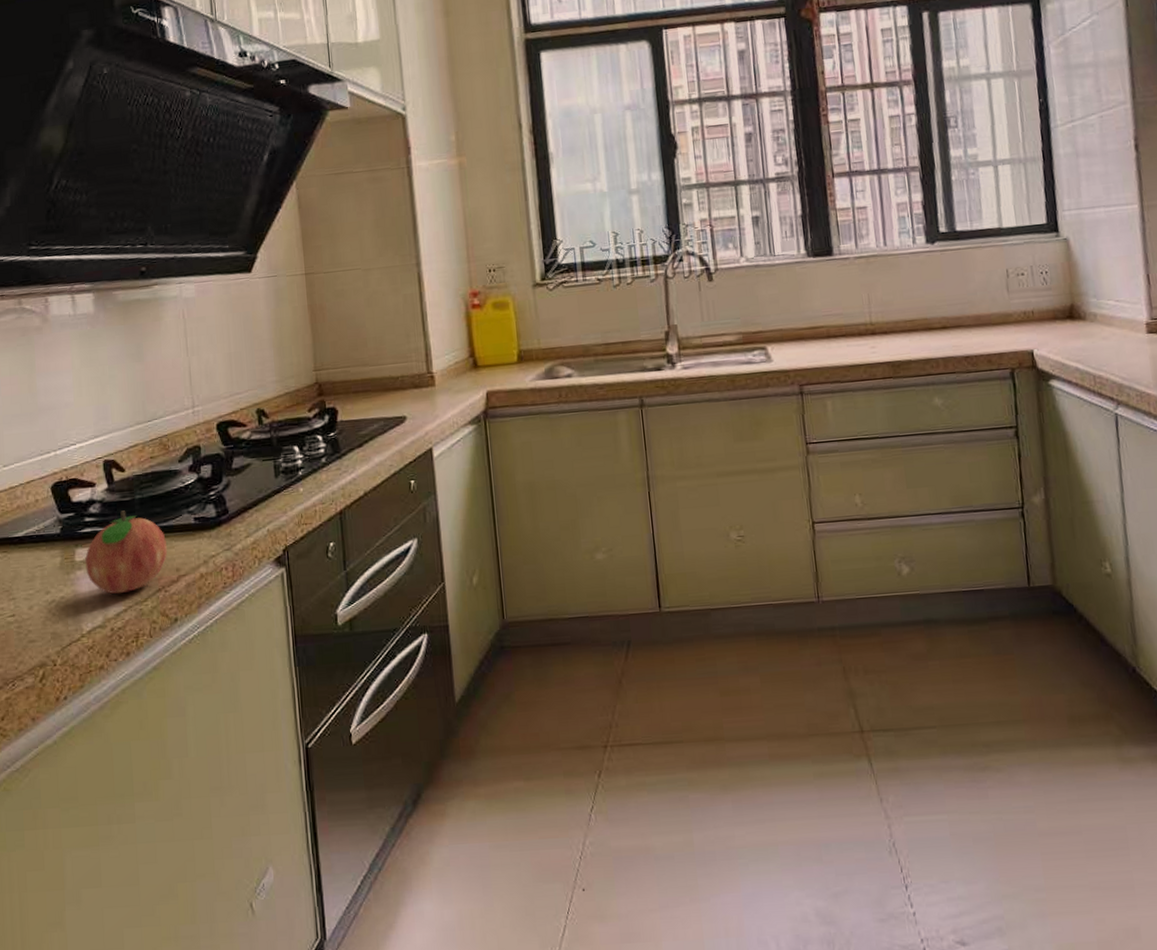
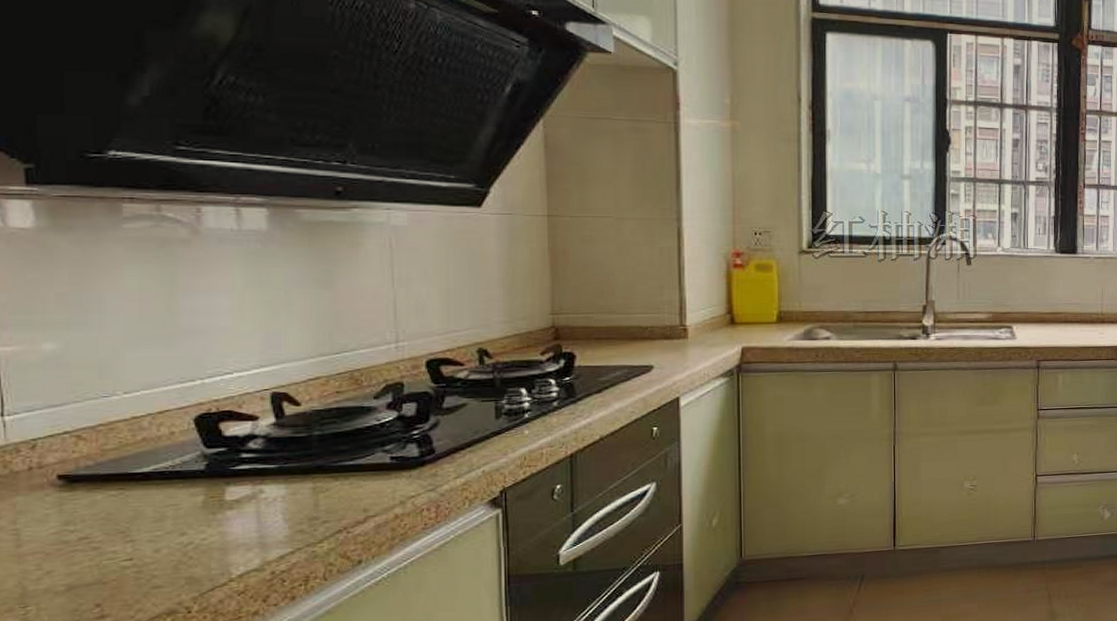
fruit: present [85,510,168,594] -> none [239,447,354,535]

